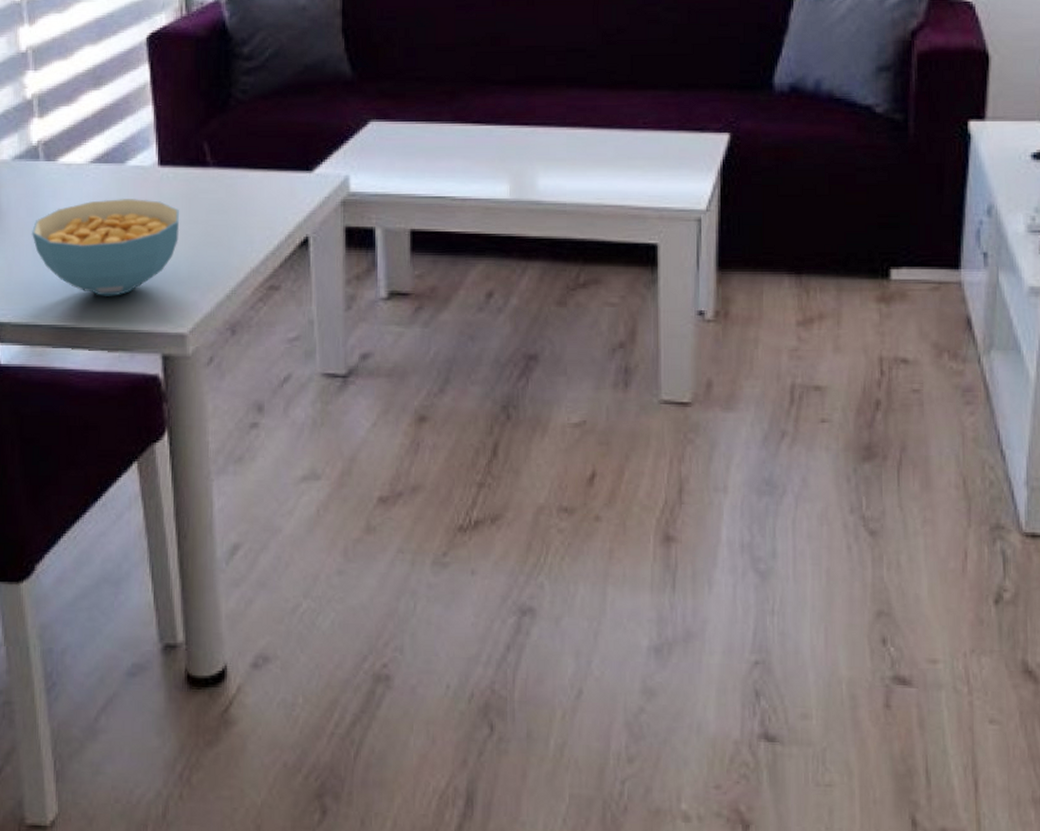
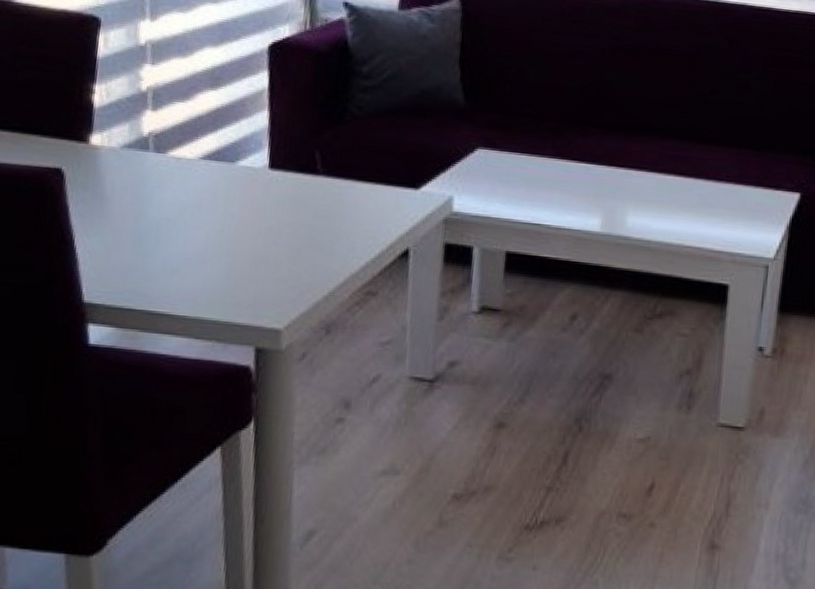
cereal bowl: present [32,199,179,296] -> none [134,195,285,288]

